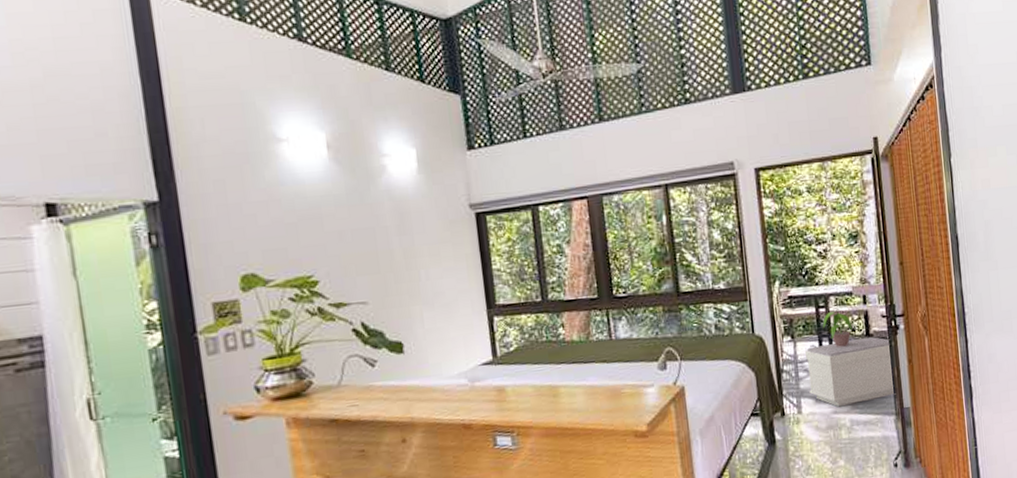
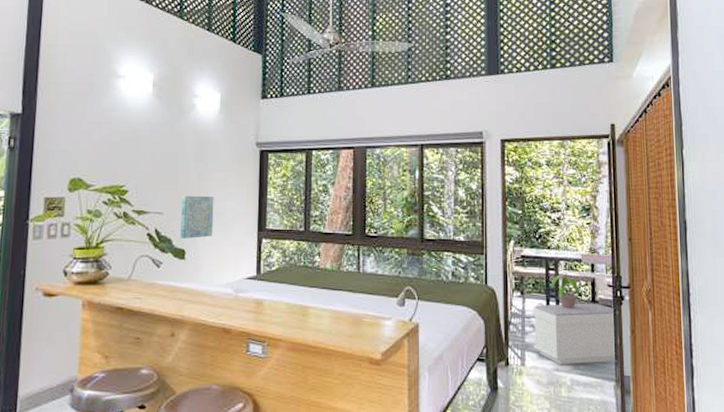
wall art: none [388,275,433,329] -> present [180,195,214,239]

